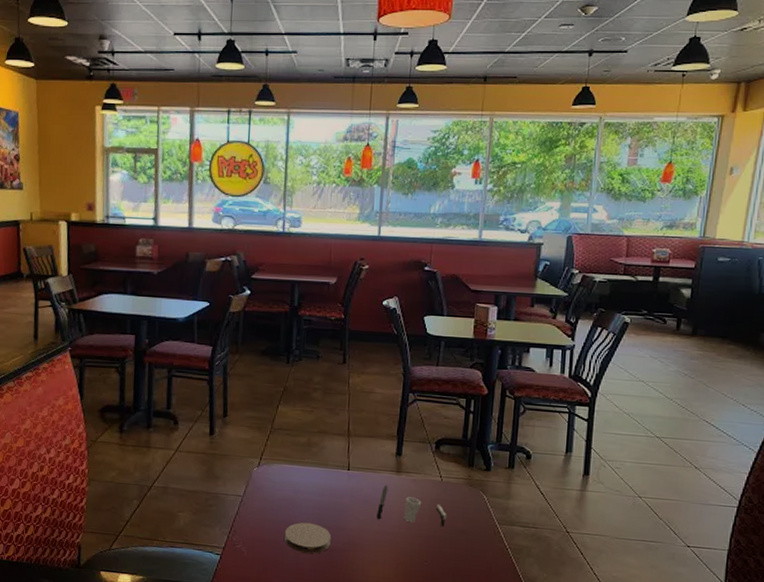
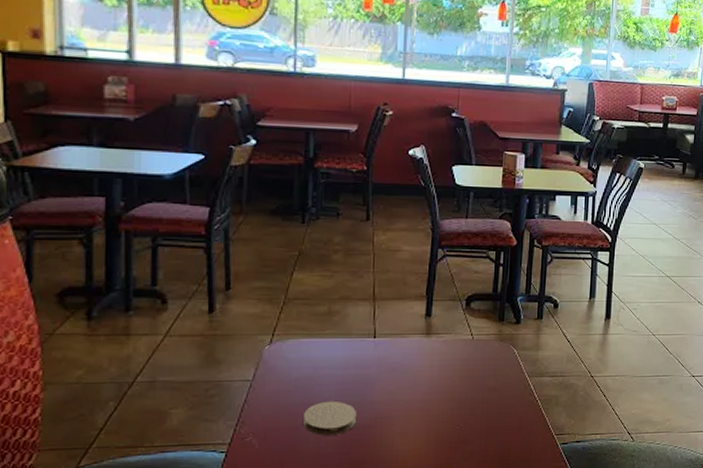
cup: present [377,484,447,528] -> none [406,349,479,388]

